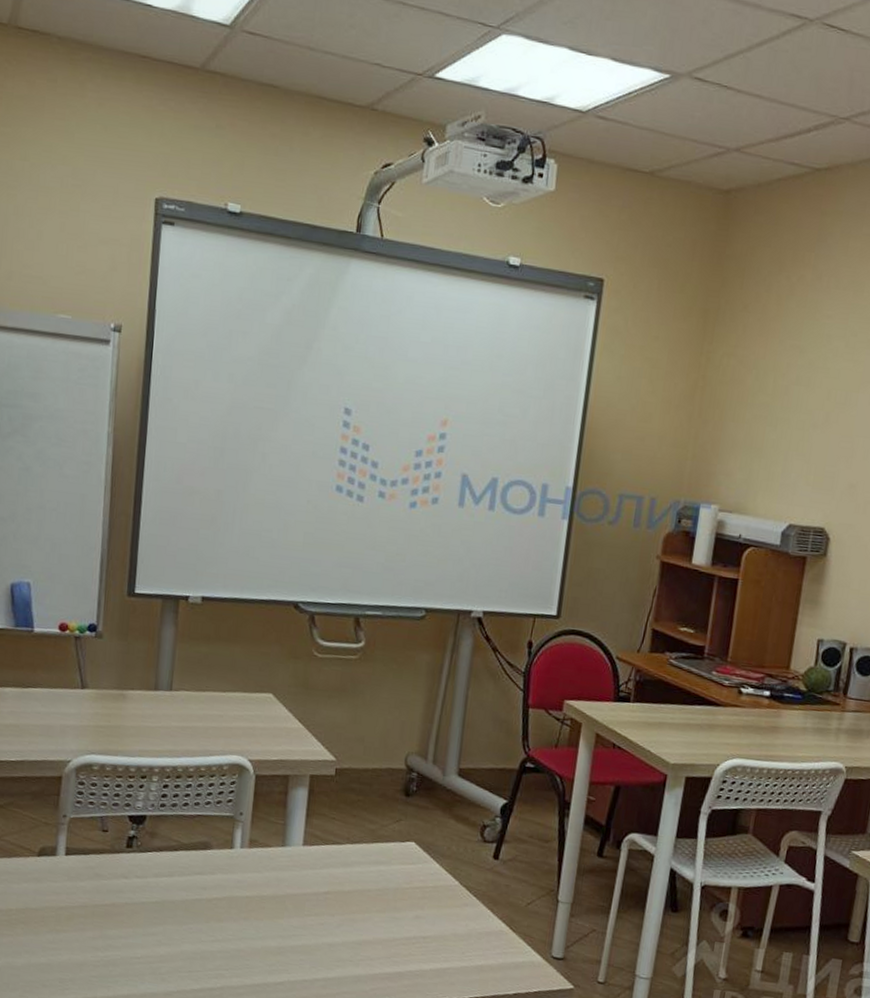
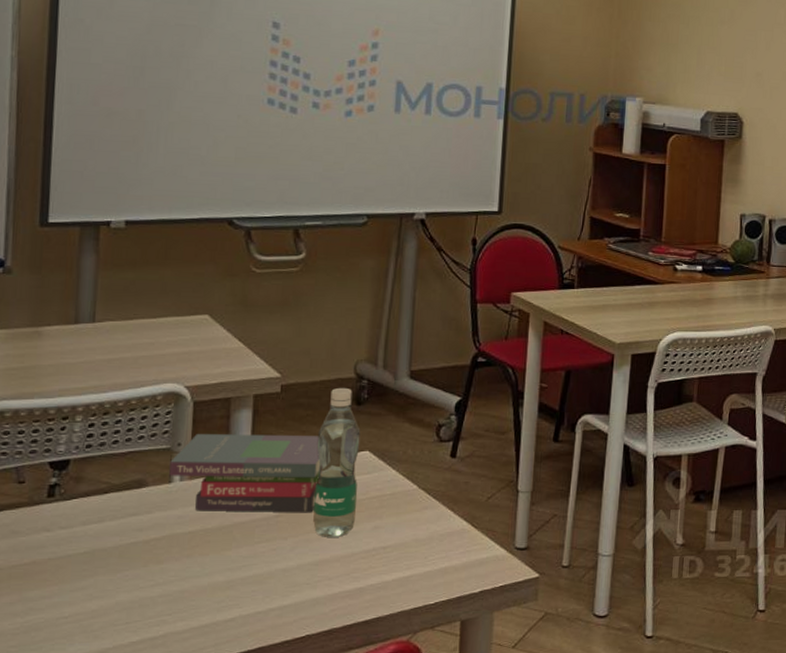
books: none [231,806,369,894] -> present [169,434,321,513]
bottle: none [359,777,408,921] -> present [313,387,361,537]

